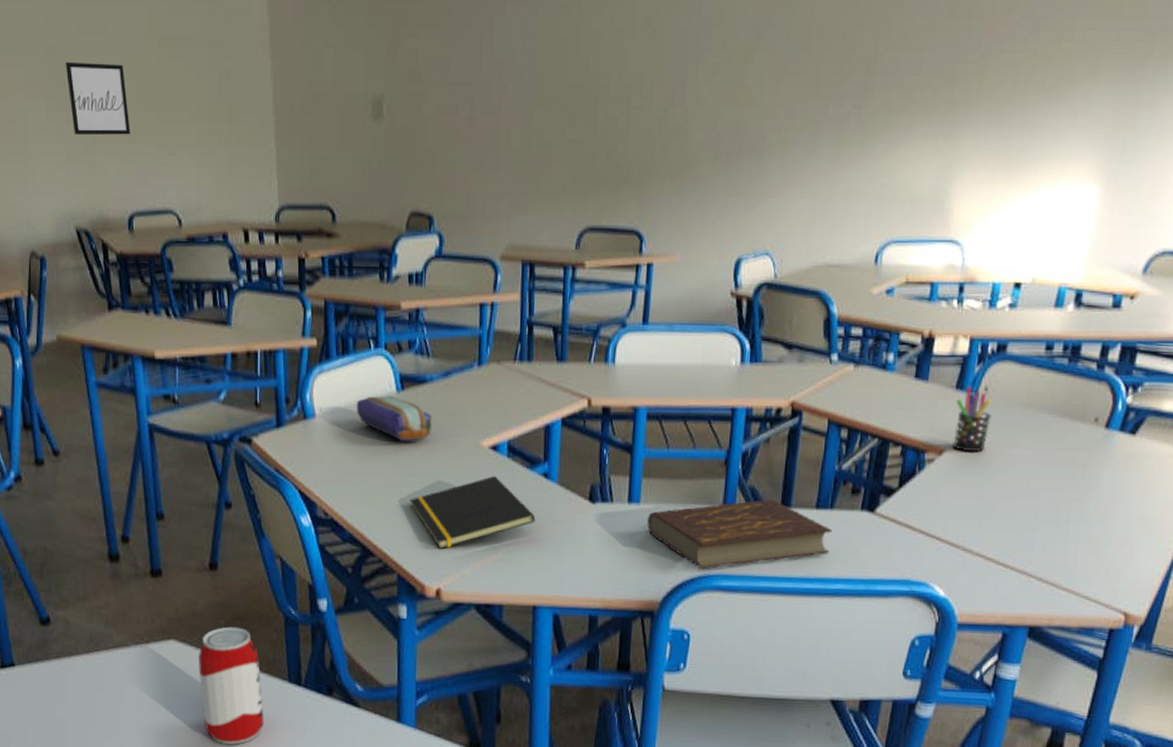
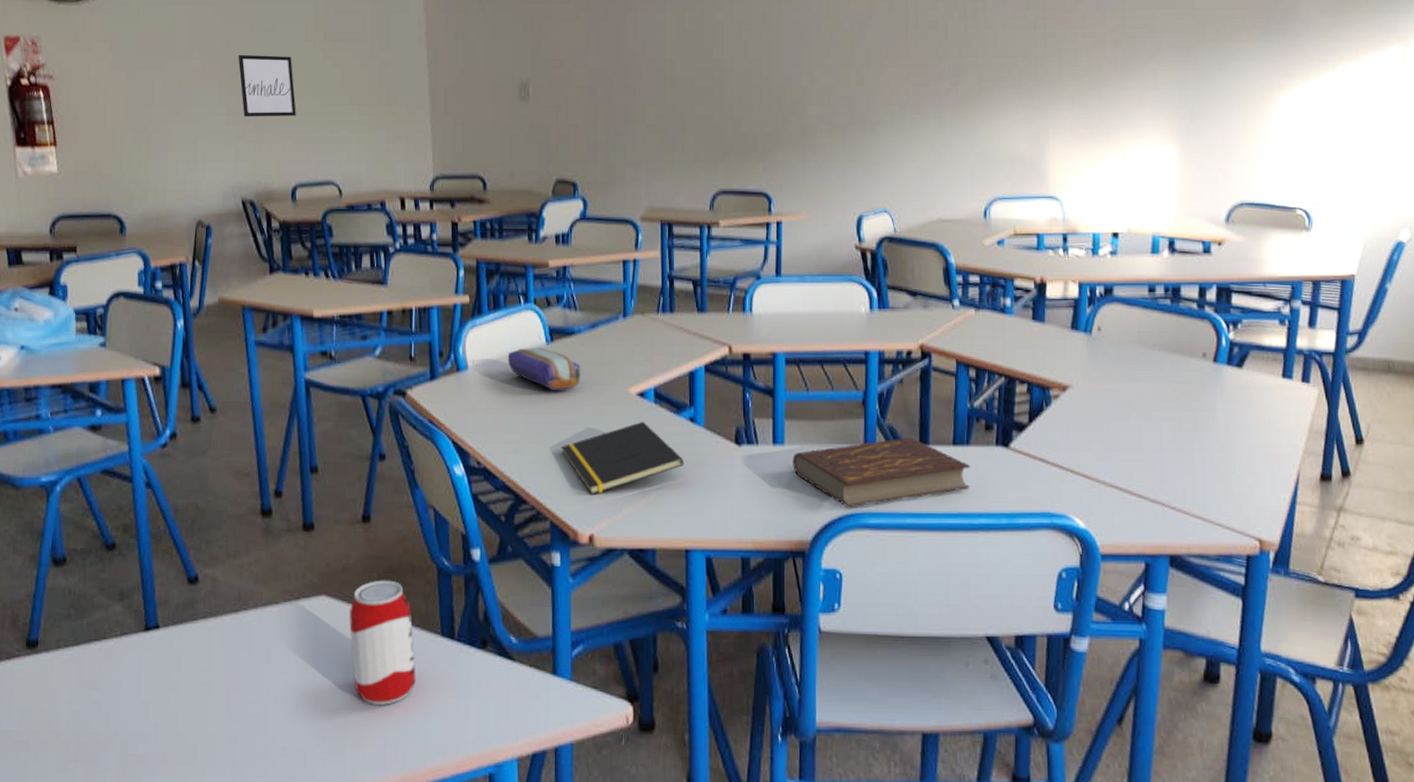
pen holder: present [953,386,992,453] -> none [1072,326,1107,388]

